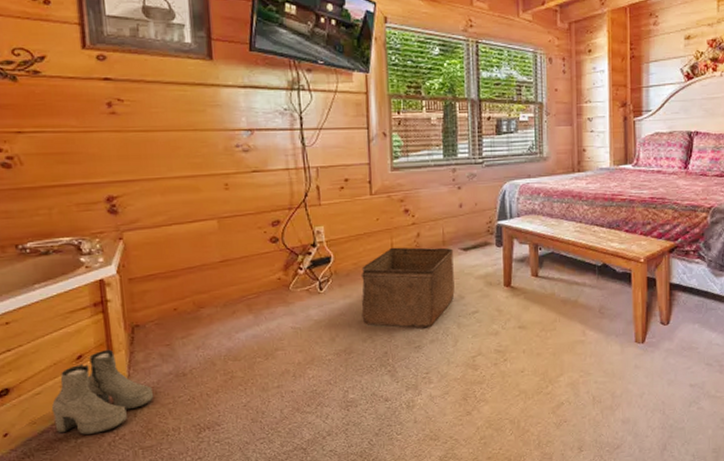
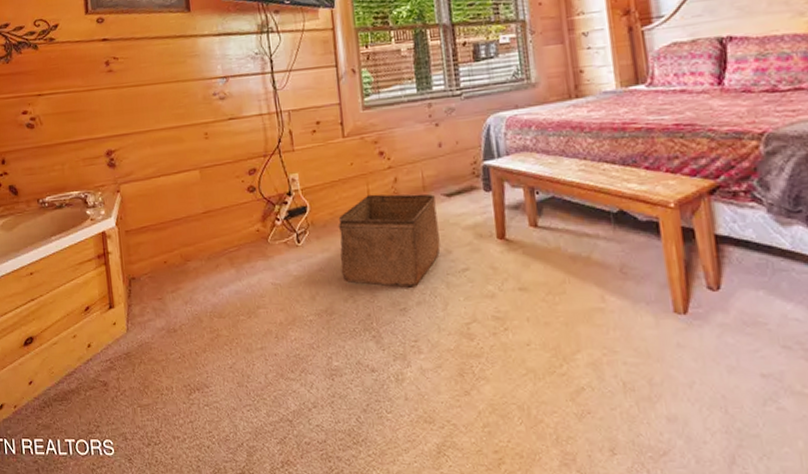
boots: present [51,349,154,435] -> none [65,302,150,387]

